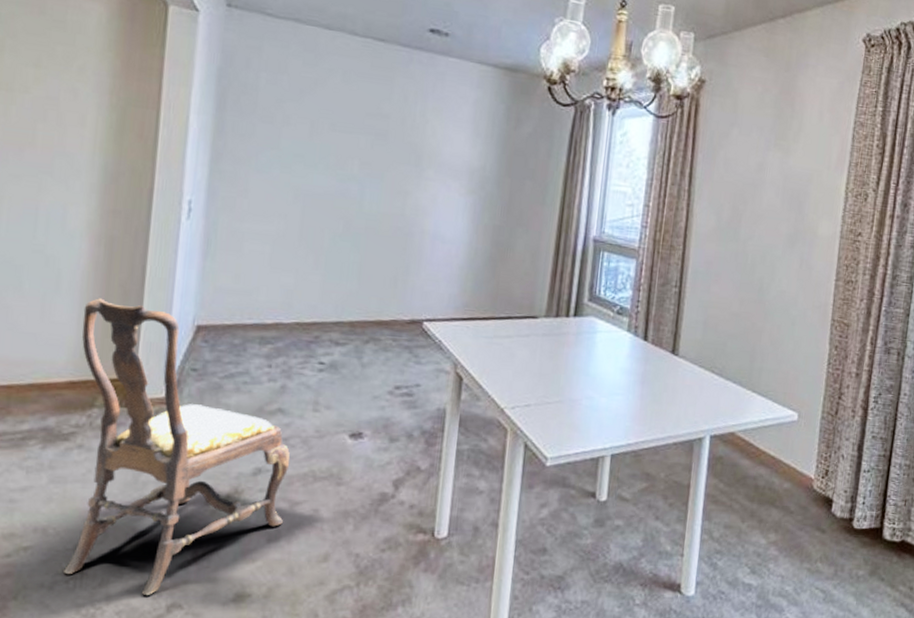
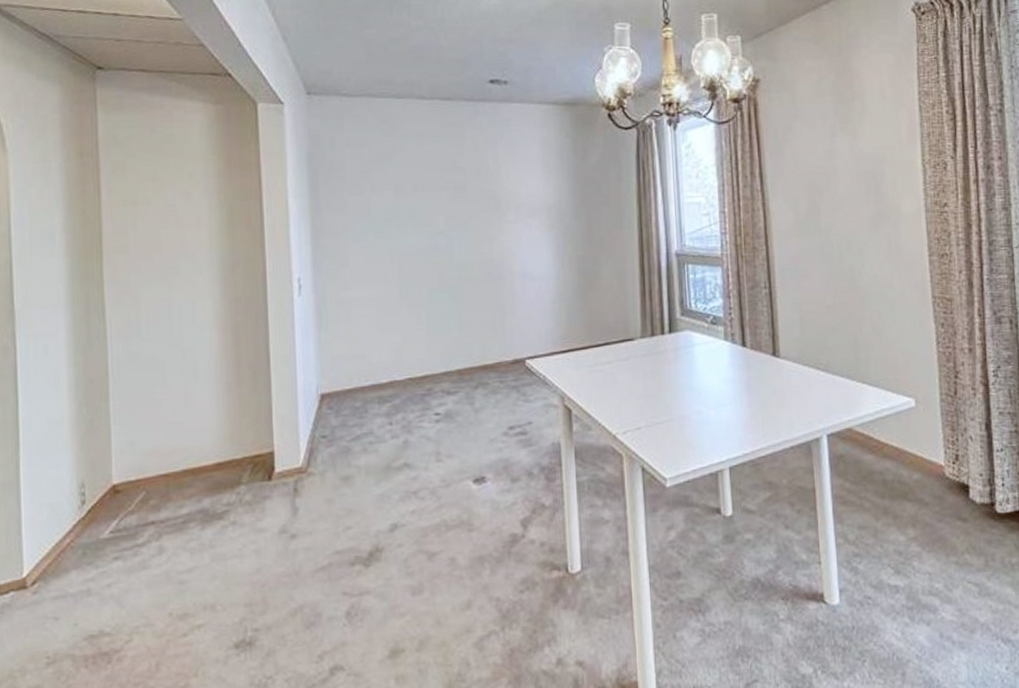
dining chair: present [64,298,290,595] -> none [221,381,424,660]

